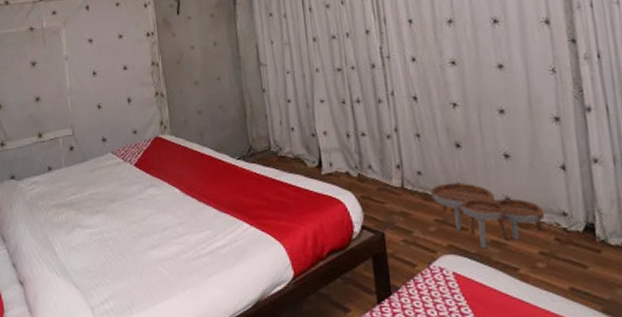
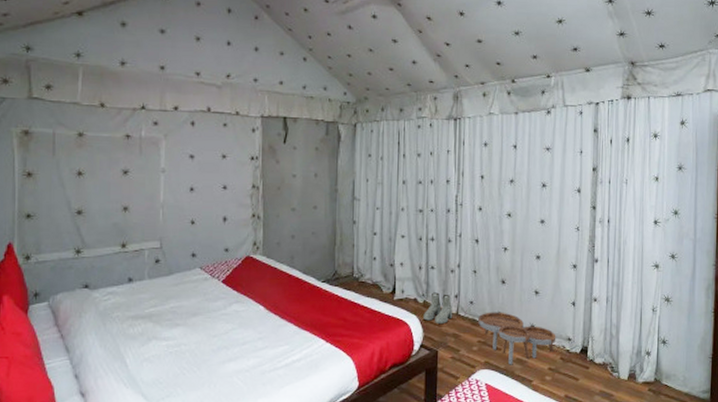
boots: none [360,163,398,200] -> present [423,292,453,323]

